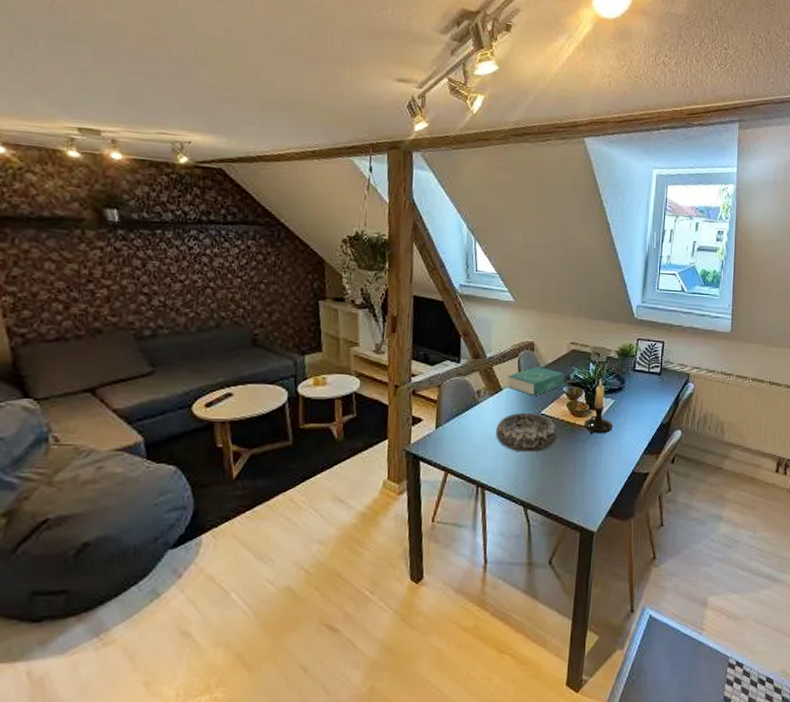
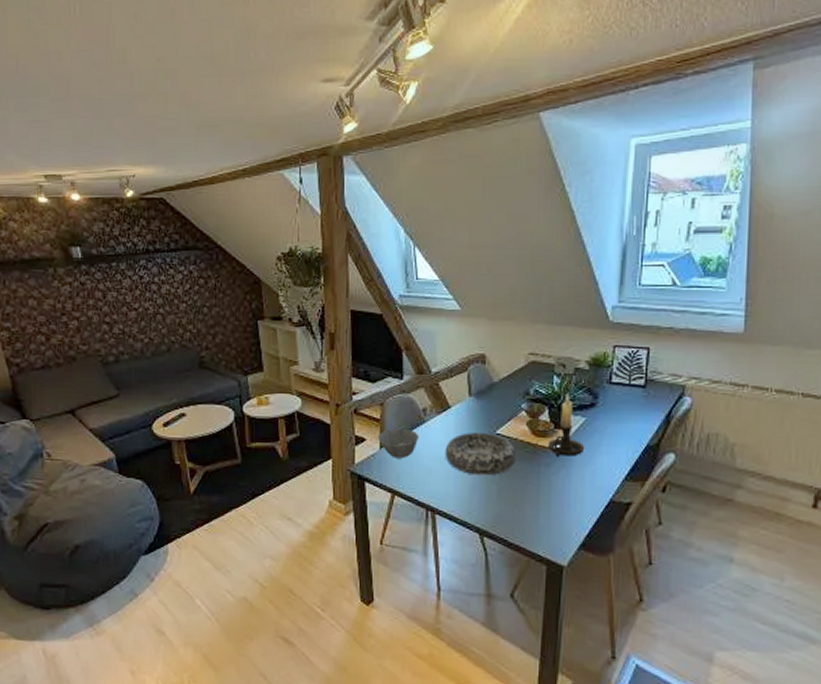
bowl: none [434,409,473,438] -> present [378,428,420,459]
book: present [507,367,564,396] -> none [456,381,522,414]

